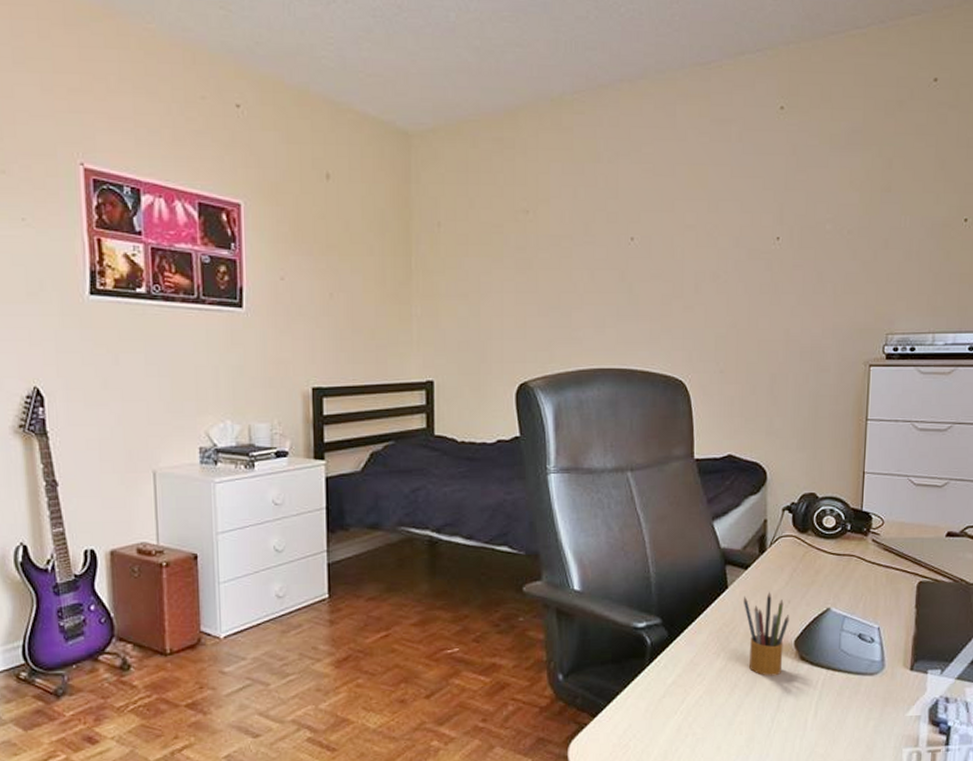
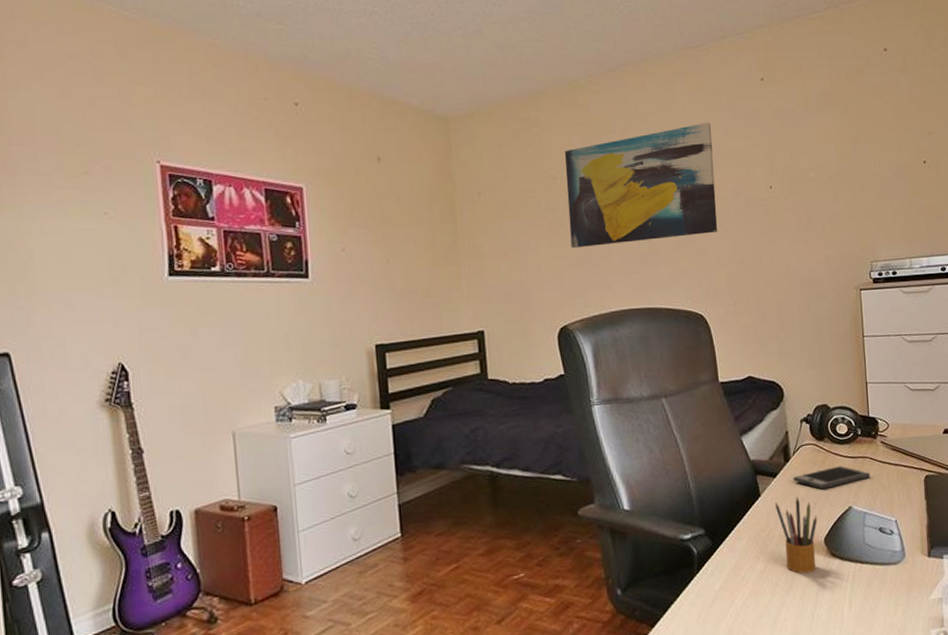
wall art: none [539,155,716,295] -> present [565,122,718,249]
smartphone: none [767,562,856,587] -> present [793,465,871,490]

